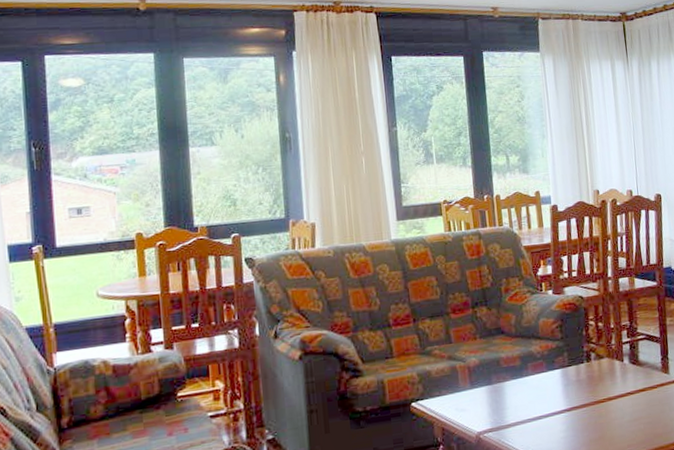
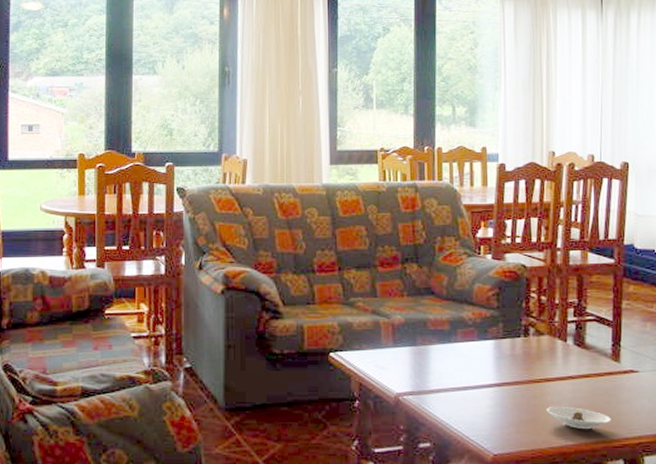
saucer: none [611,420,666,439] -> present [546,407,611,430]

